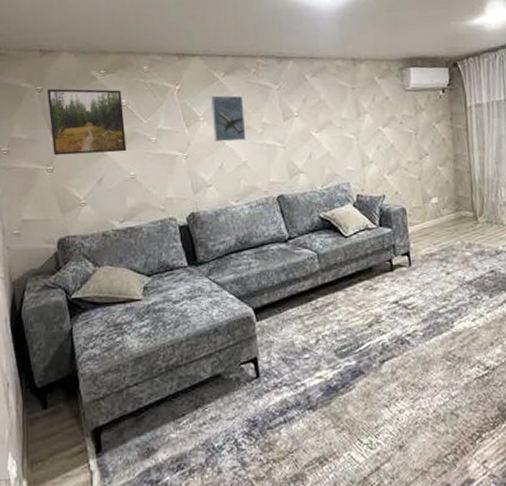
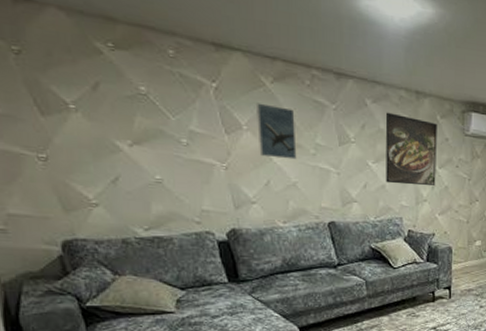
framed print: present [47,88,126,156] -> none [27,52,149,151]
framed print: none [324,82,381,150] -> present [385,112,437,186]

